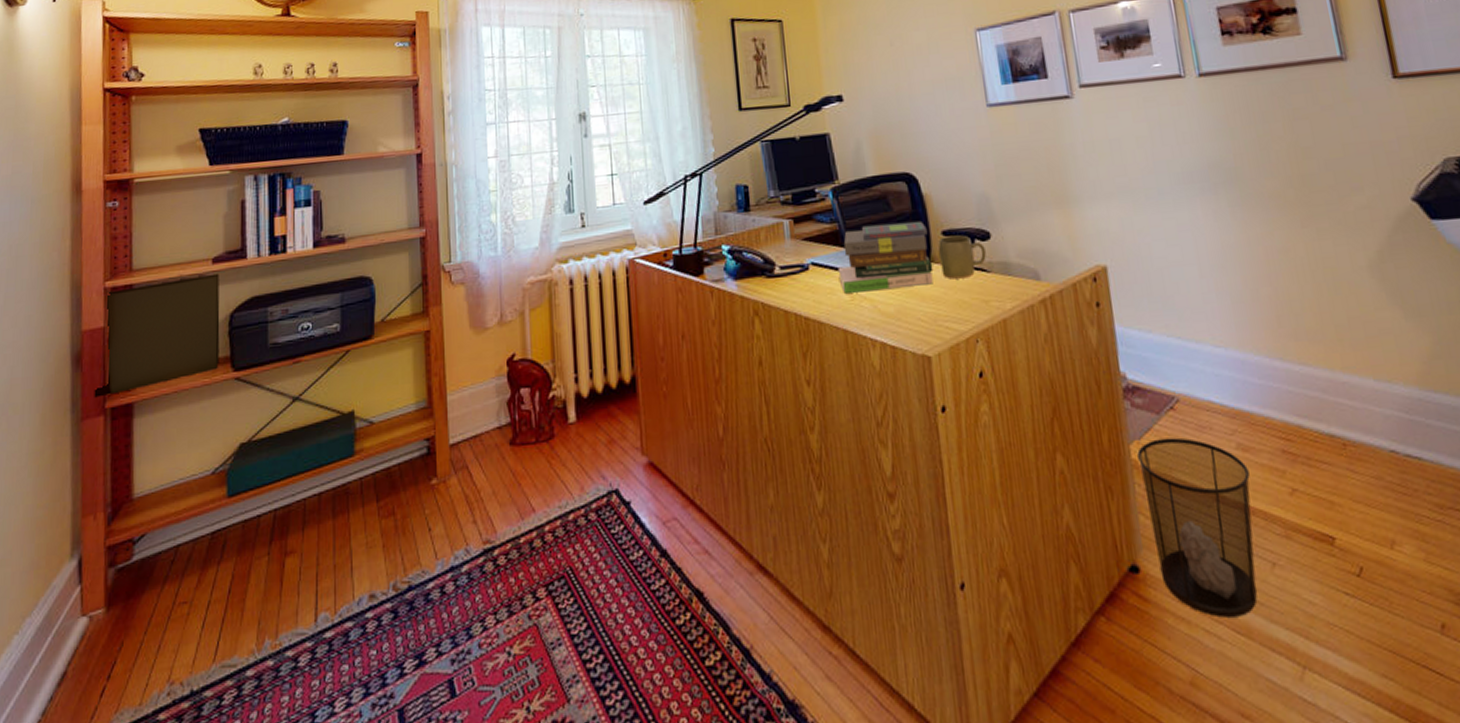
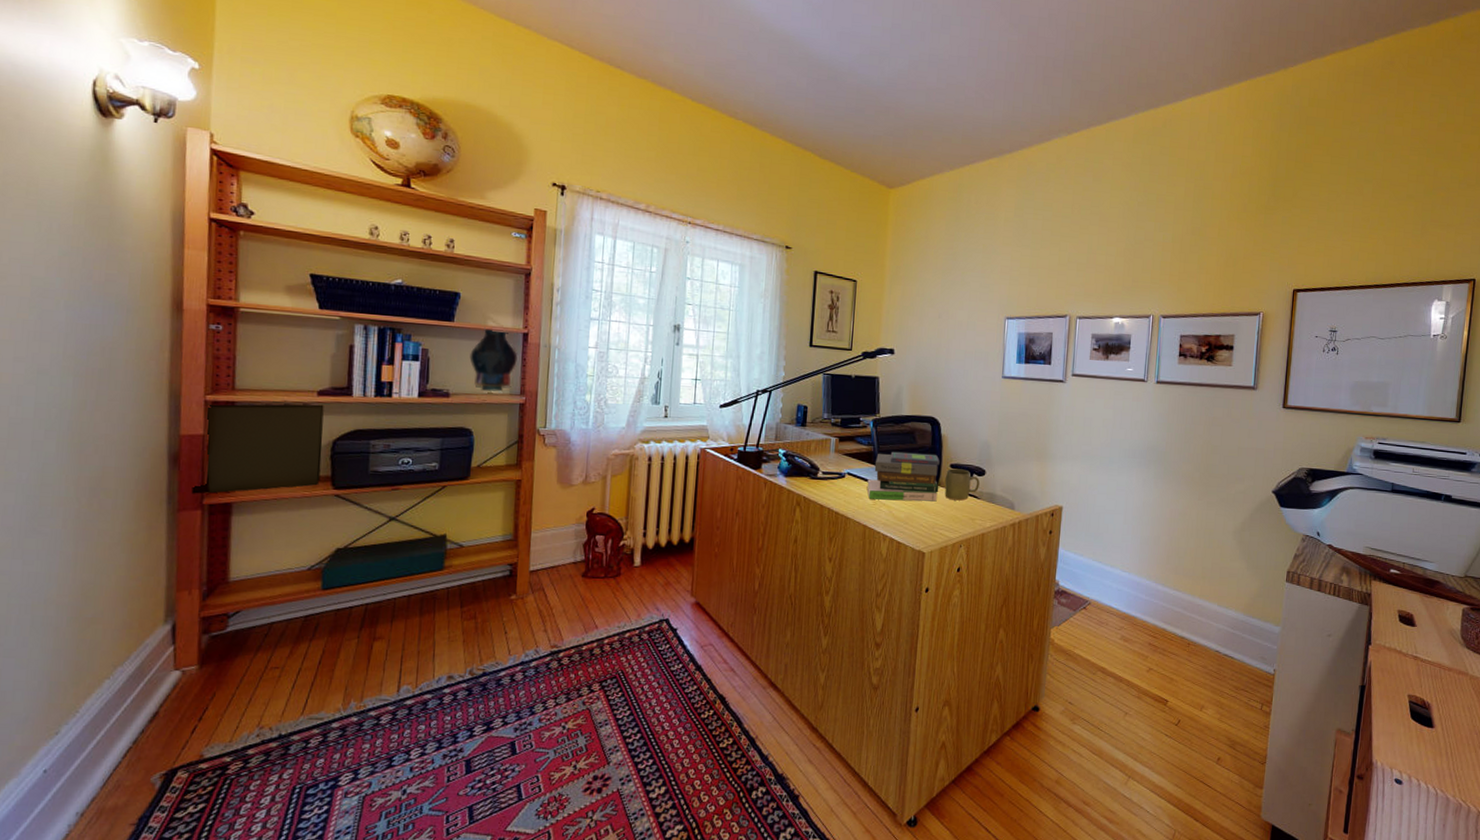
vase: none [363,154,413,229] -> present [469,327,518,392]
waste bin: present [1137,437,1258,618] -> none [1052,627,1125,744]

